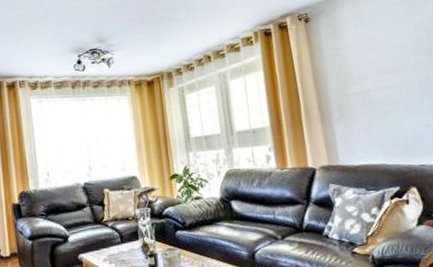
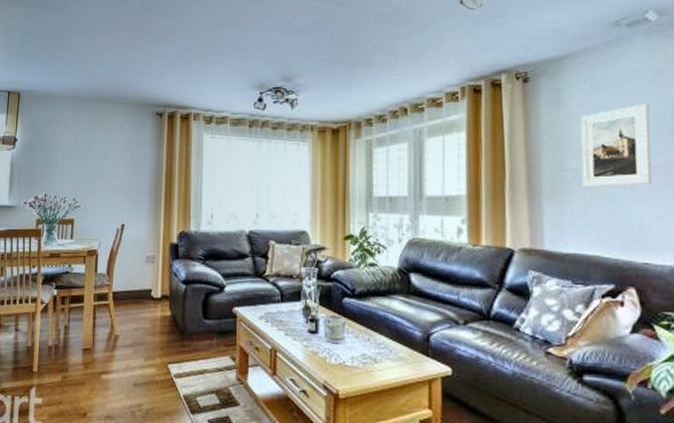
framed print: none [355,30,418,107] -> present [580,103,652,187]

